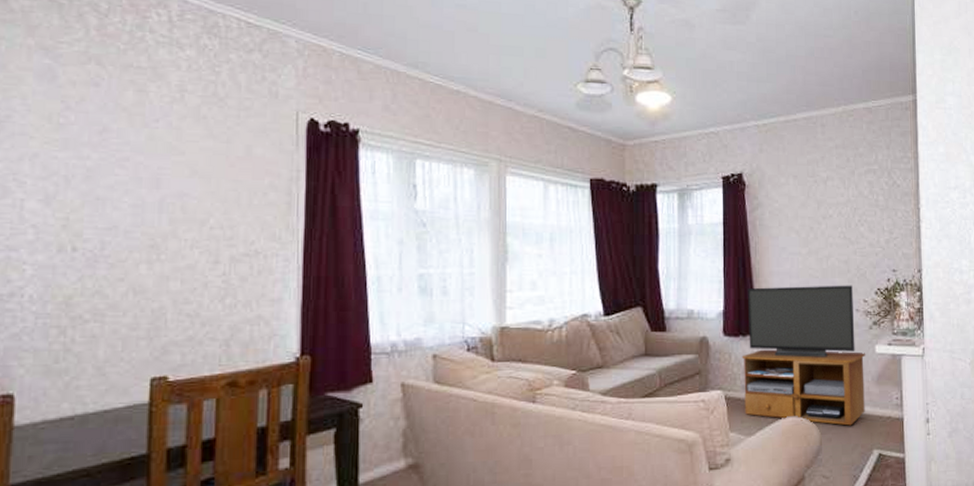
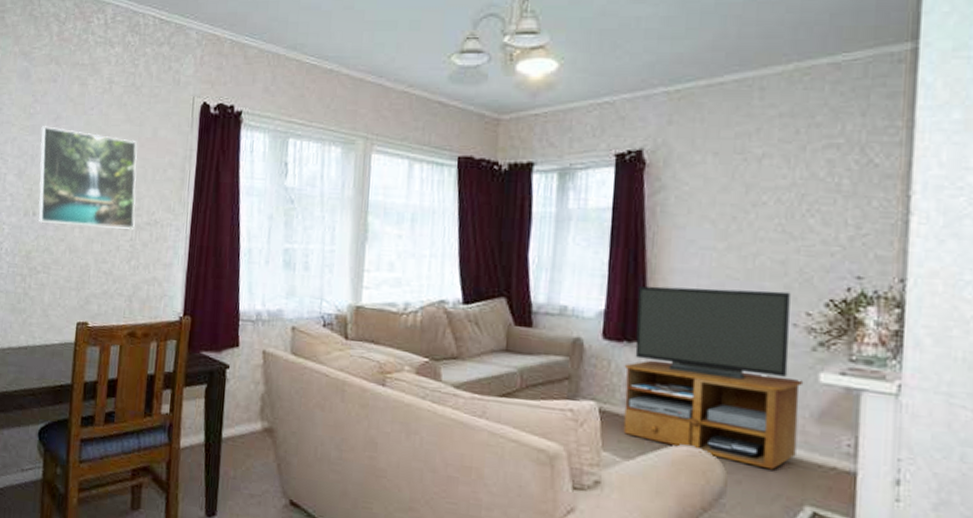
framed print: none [78,140,228,264] -> present [38,126,138,230]

